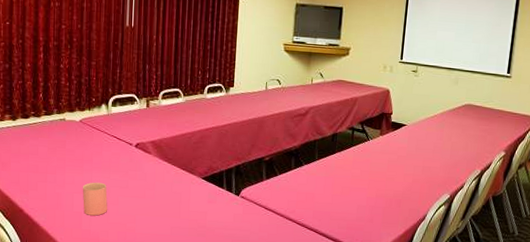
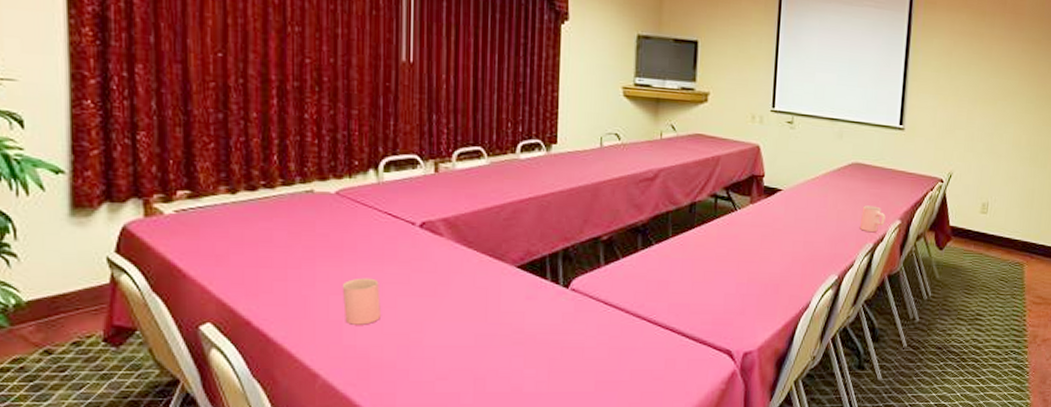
cup: none [469,139,492,161] -> present [859,205,886,233]

